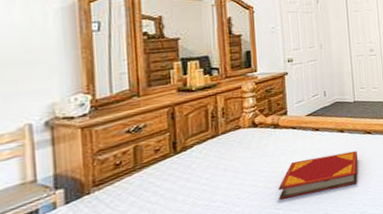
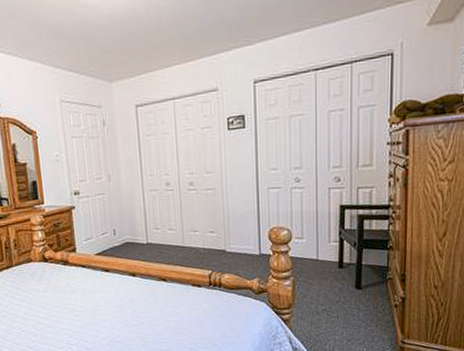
hardback book: present [278,150,358,200] -> none [70,297,152,336]

